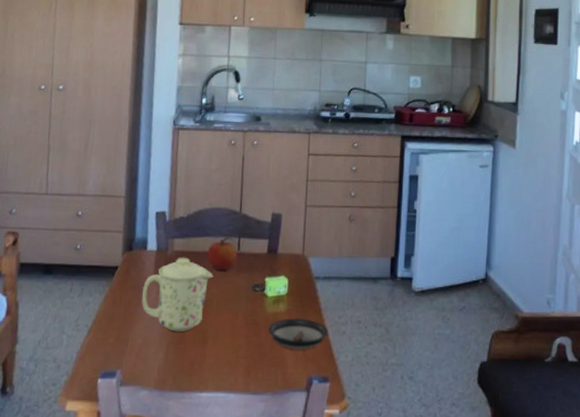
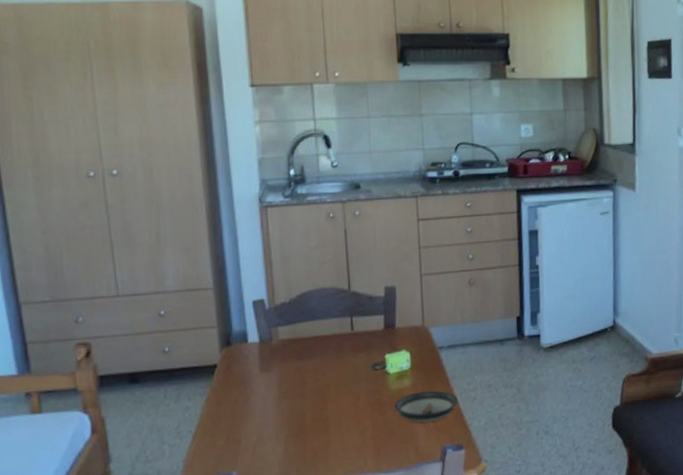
mug: present [142,257,213,332] -> none [249,345,328,424]
fruit: present [206,236,237,271] -> none [317,317,351,354]

